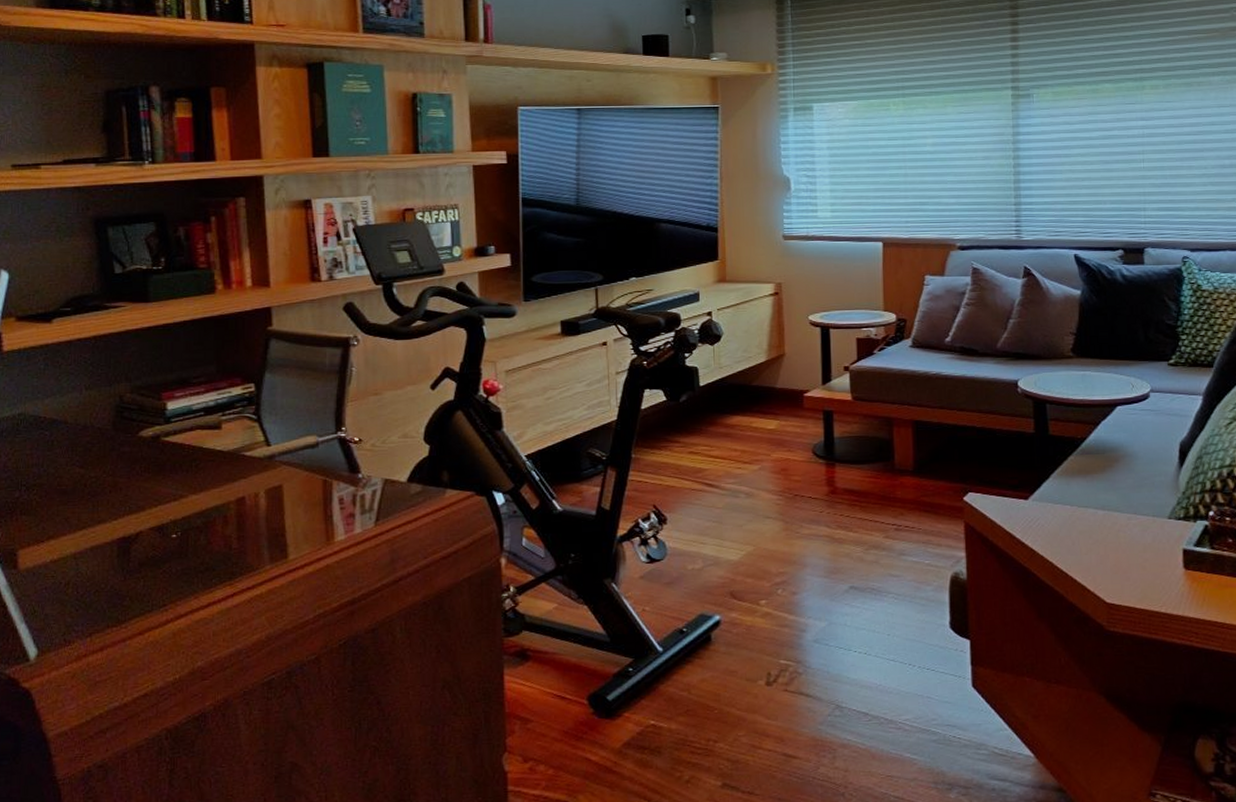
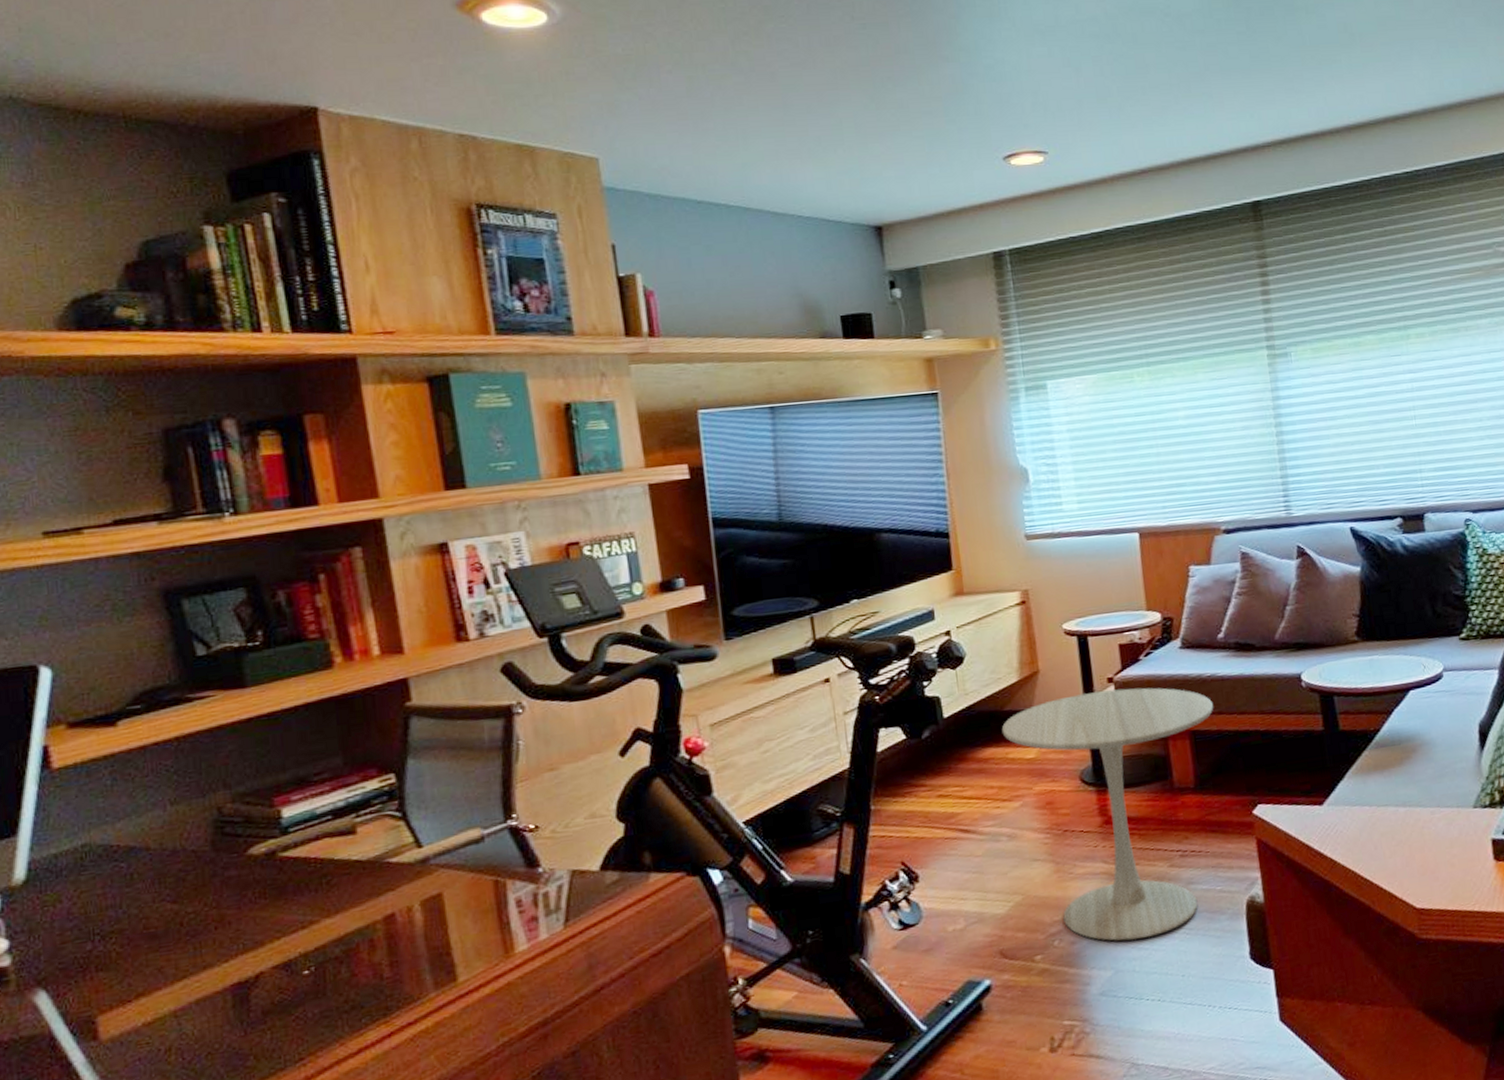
side table: none [748,377,937,598] -> present [1001,687,1214,941]

